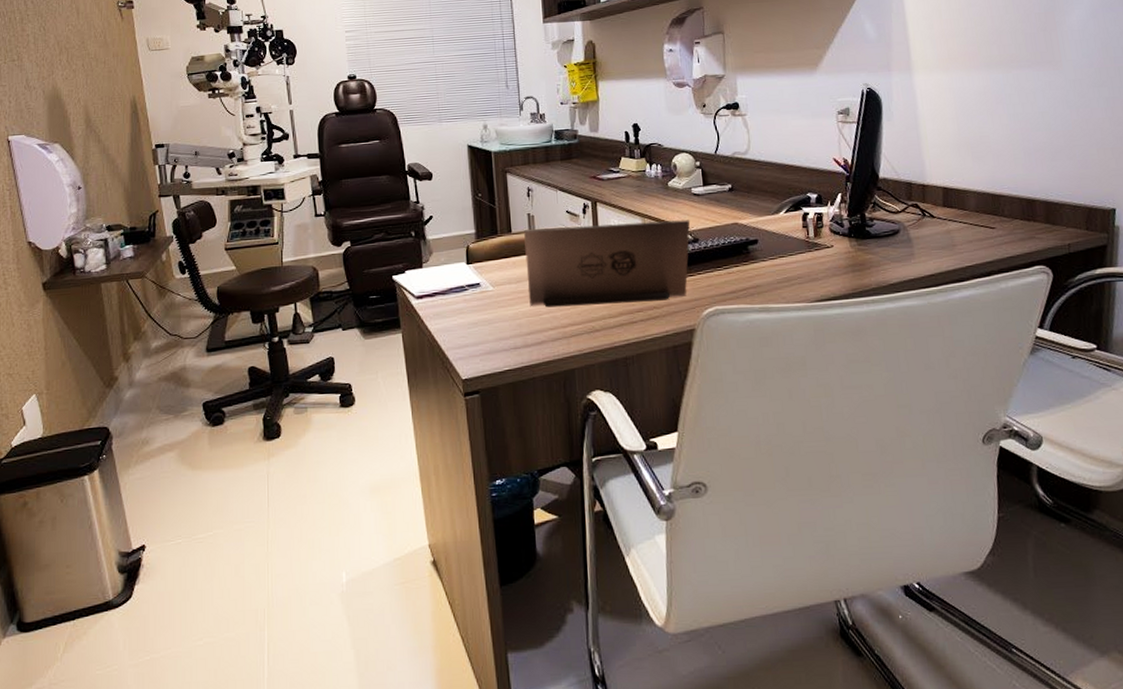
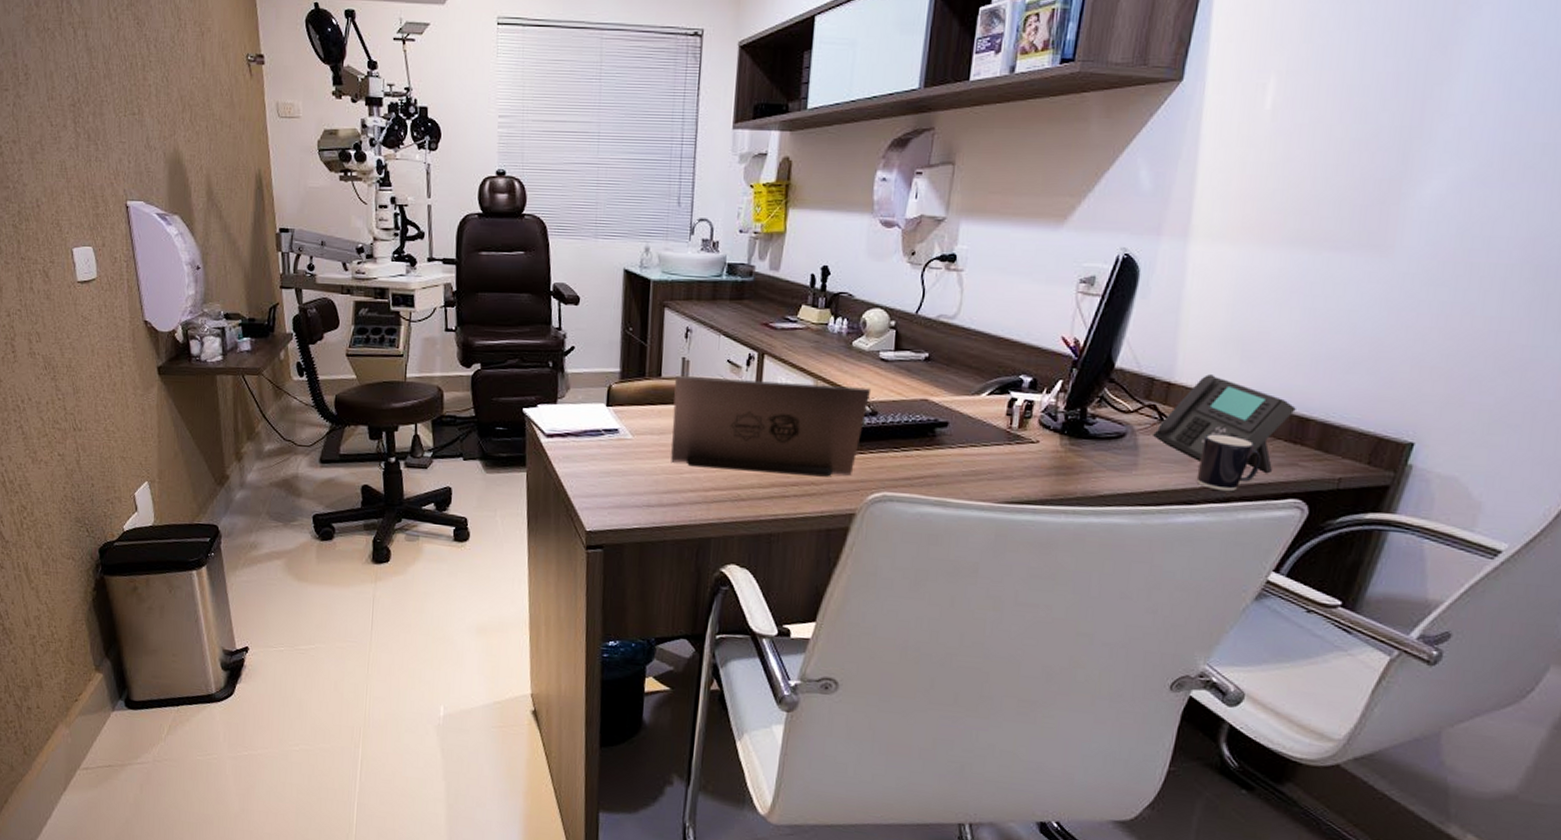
phone: none [919,174,1023,248] -> present [1151,374,1296,474]
mug: none [960,220,1008,268] -> present [1196,433,1261,492]

